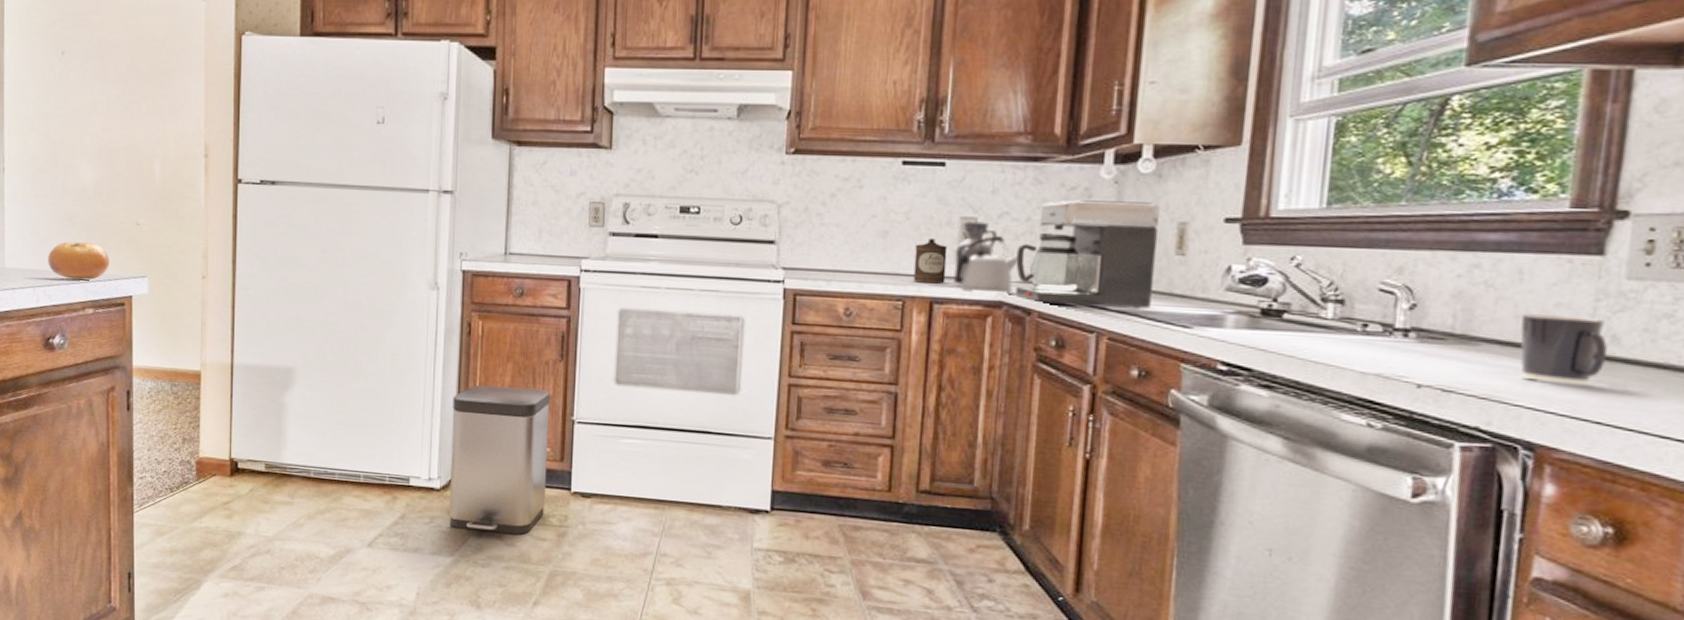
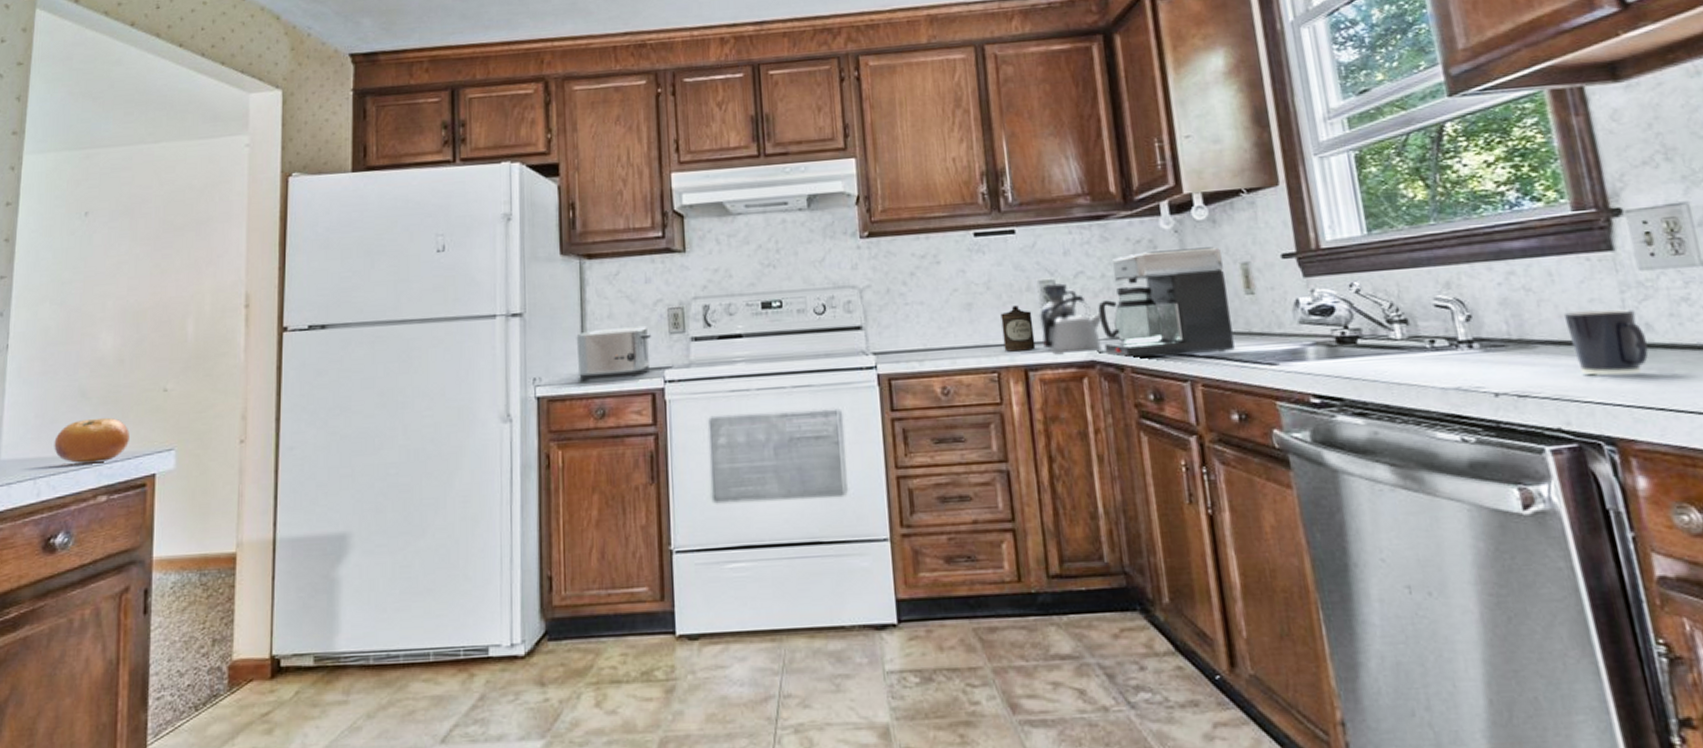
pedal bin: present [449,384,550,535] -> none [534,519,649,702]
toaster: none [501,214,571,263] -> present [576,326,651,381]

